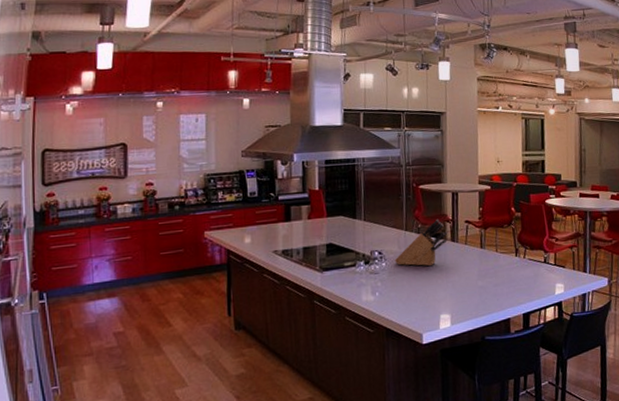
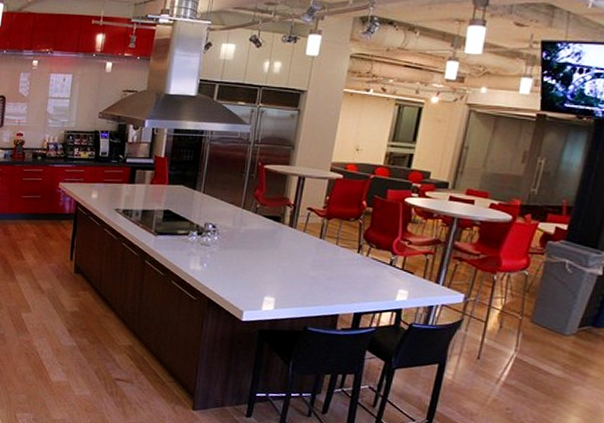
knife block: present [394,218,448,267] -> none [227,201,287,248]

